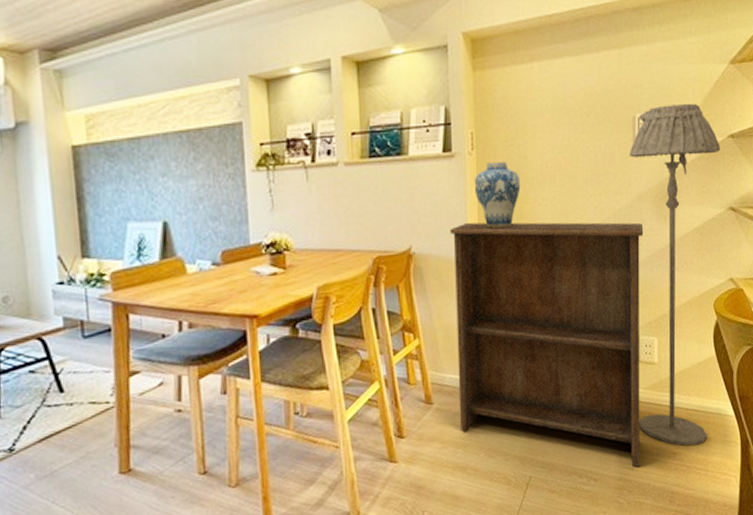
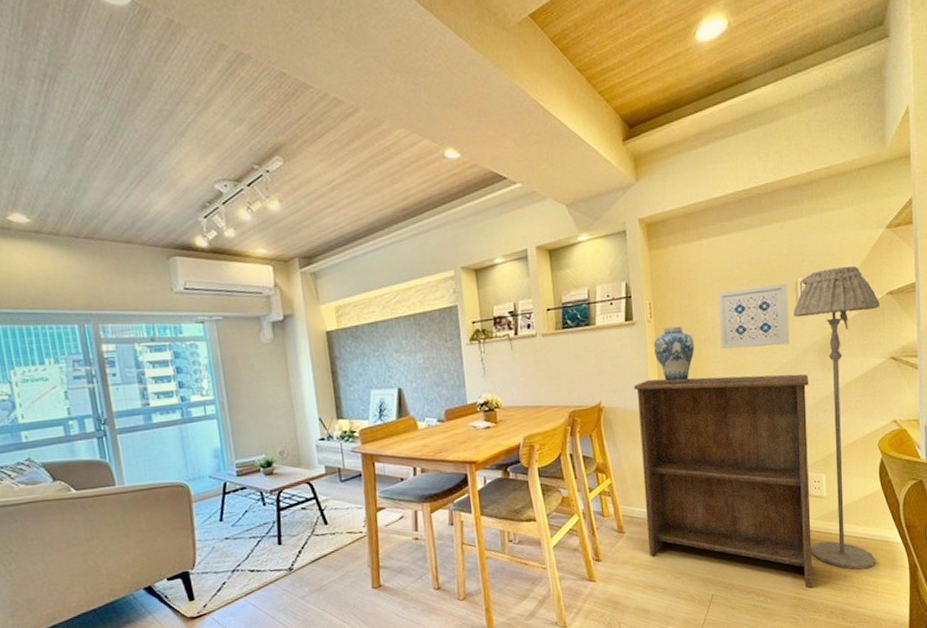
wall art: none [549,119,625,192] -> present [718,283,790,350]

